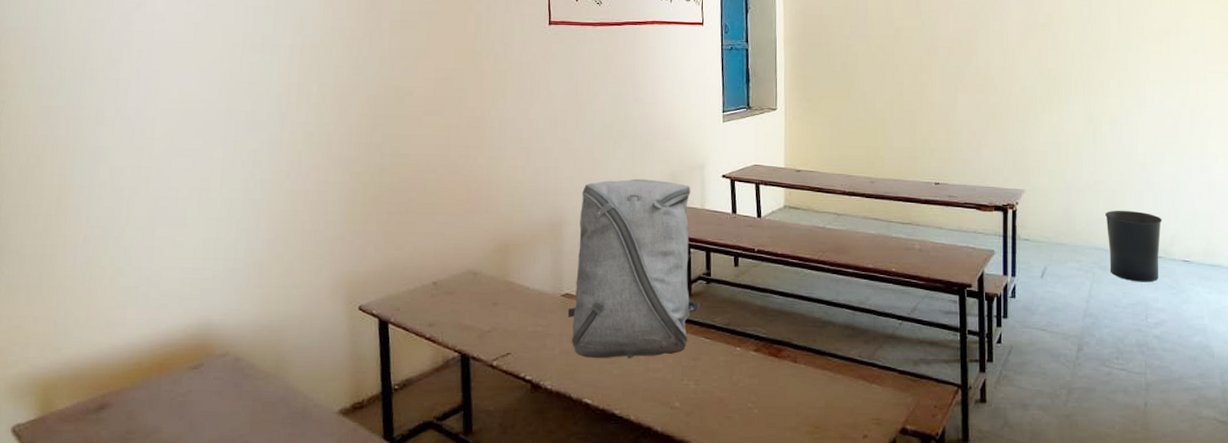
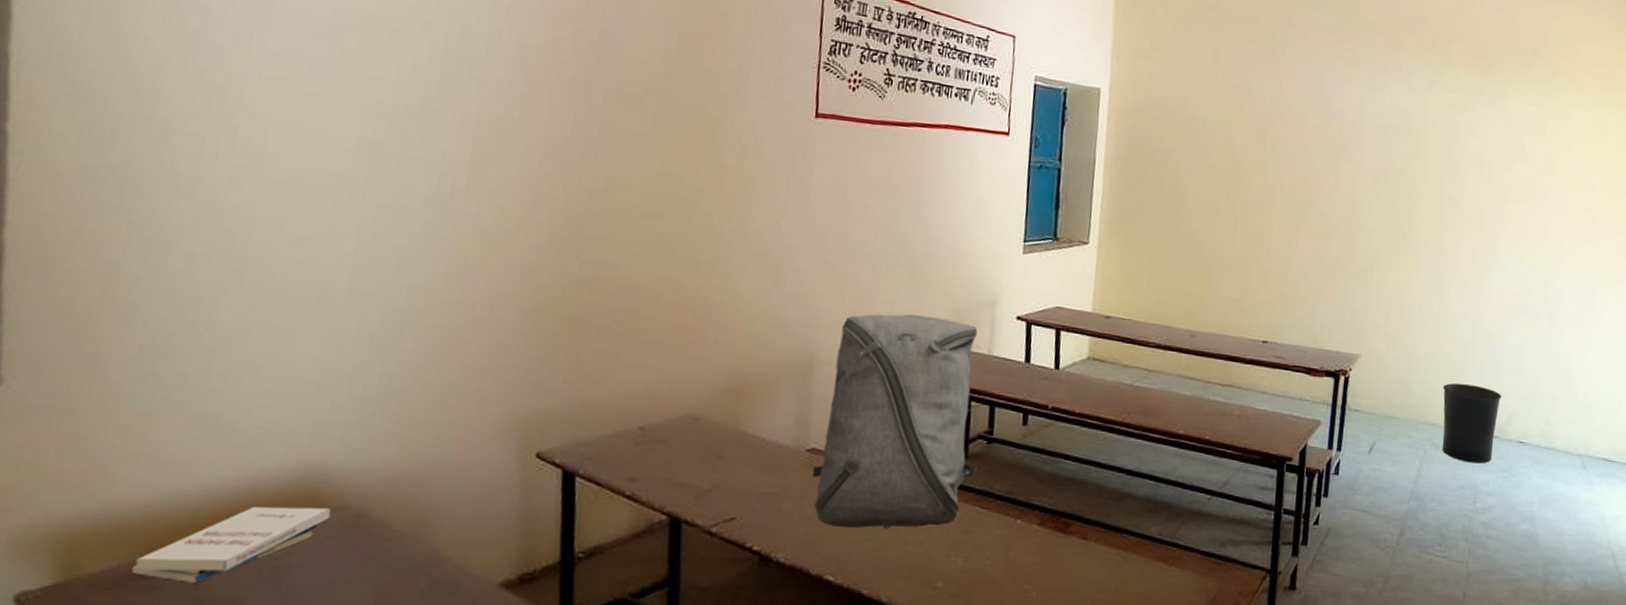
books: none [86,355,217,415] -> present [132,506,332,583]

